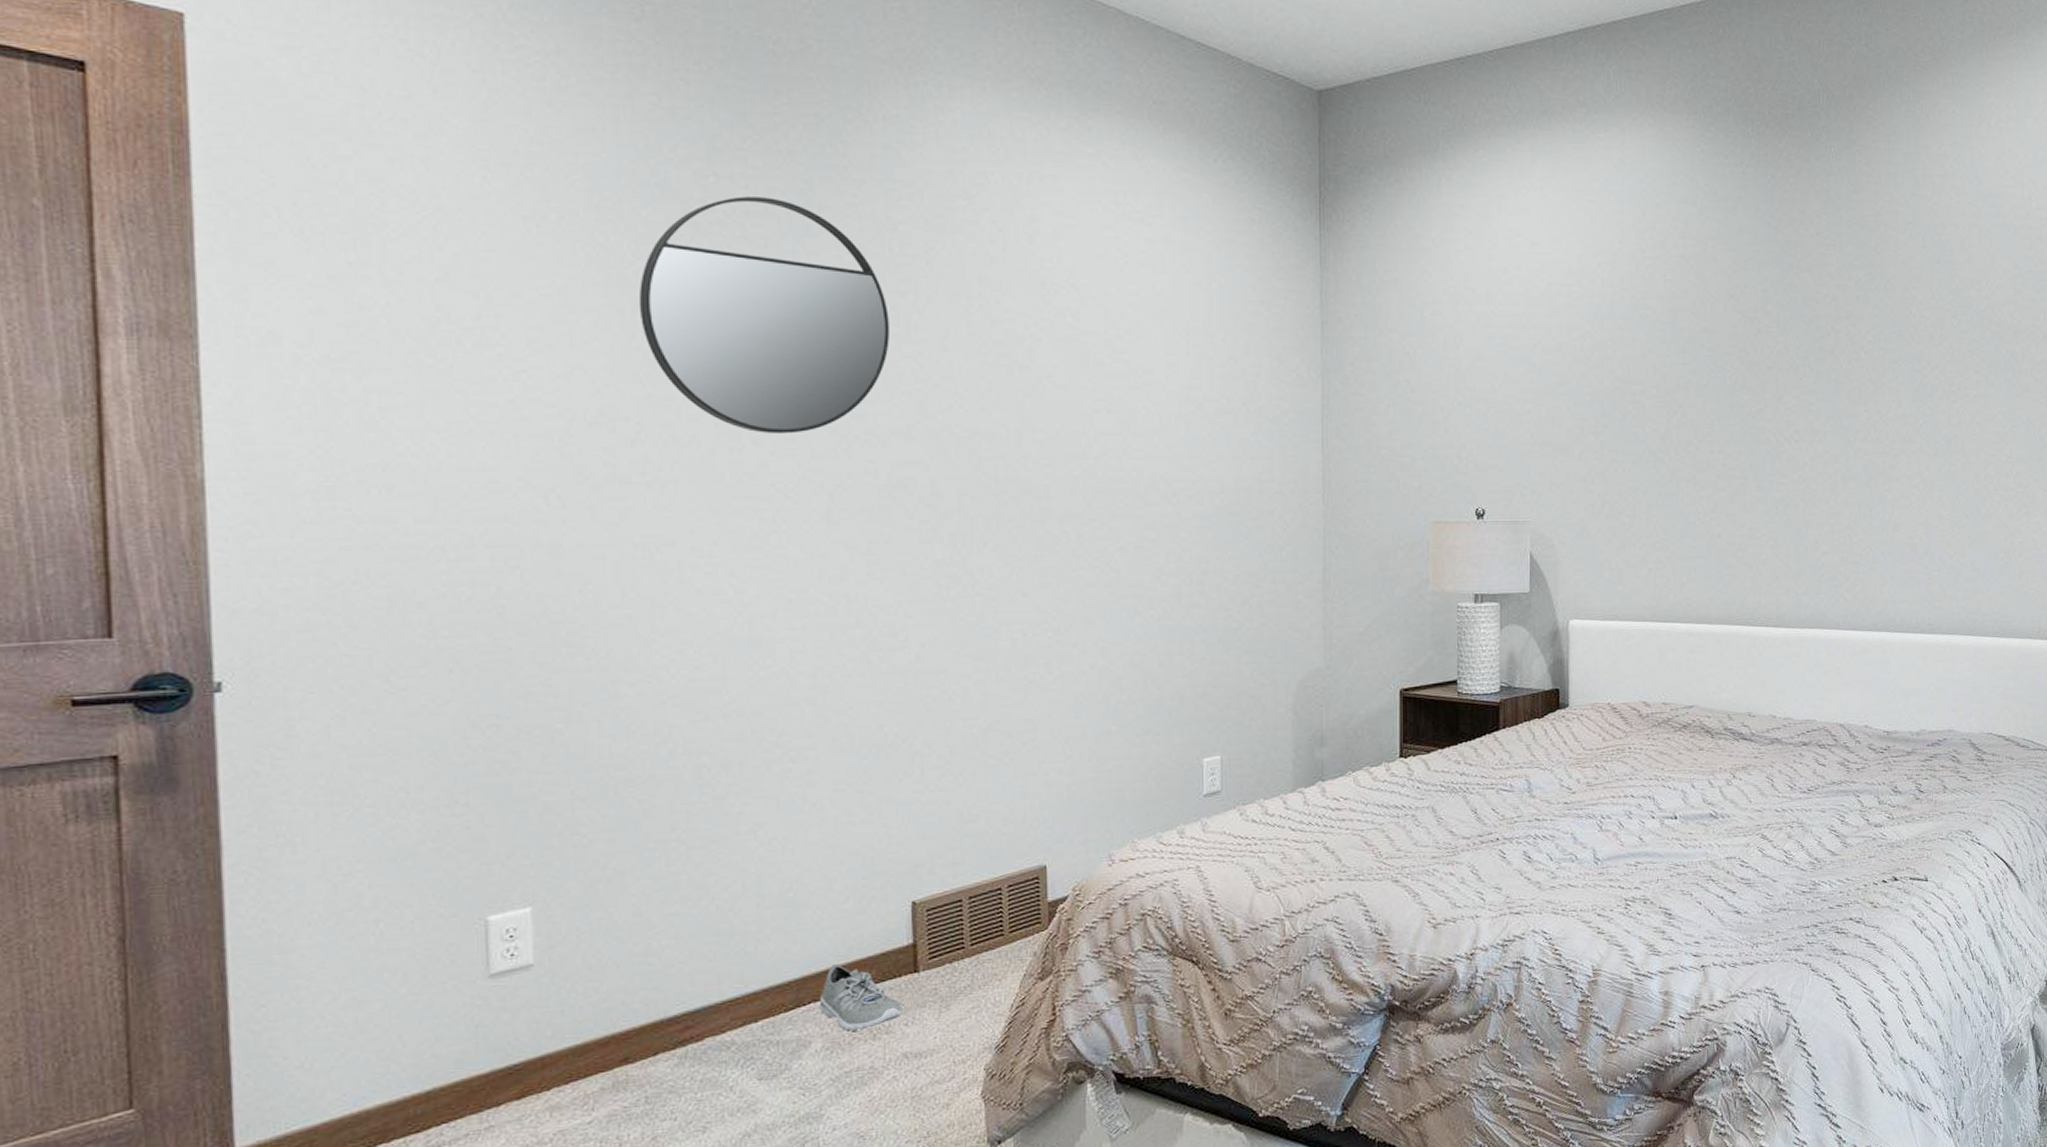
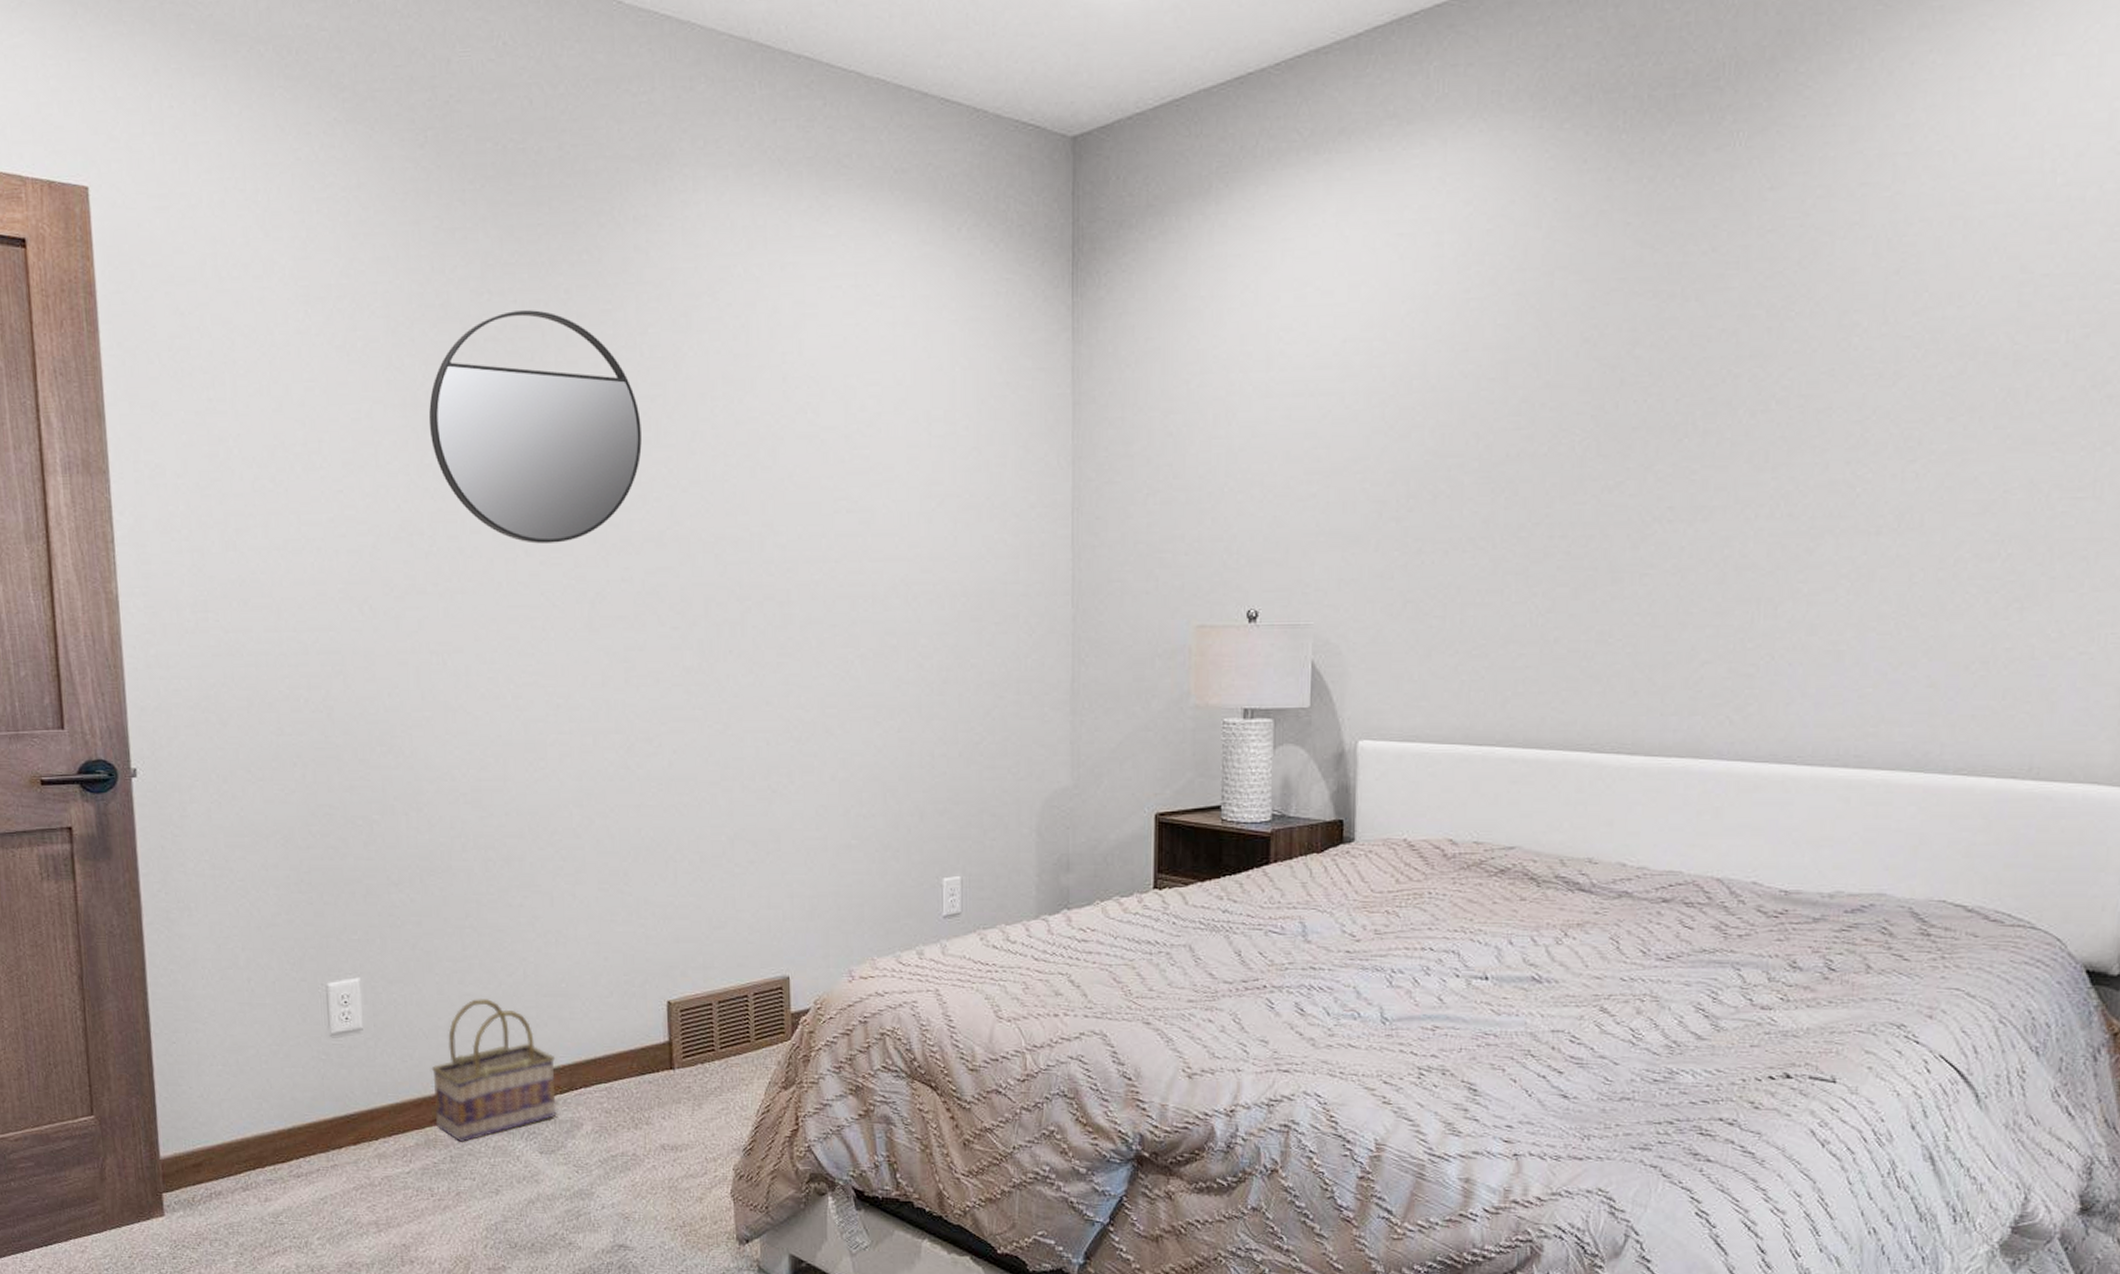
basket: none [623,917,780,1080] -> present [431,999,556,1142]
sneaker: present [819,963,903,1031] -> none [589,1053,660,1119]

